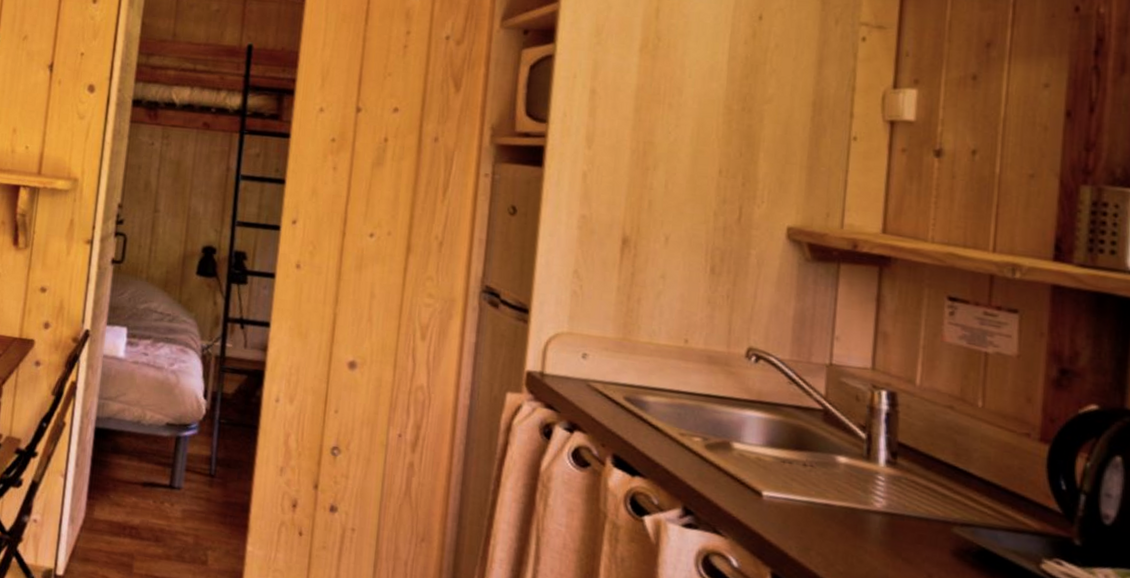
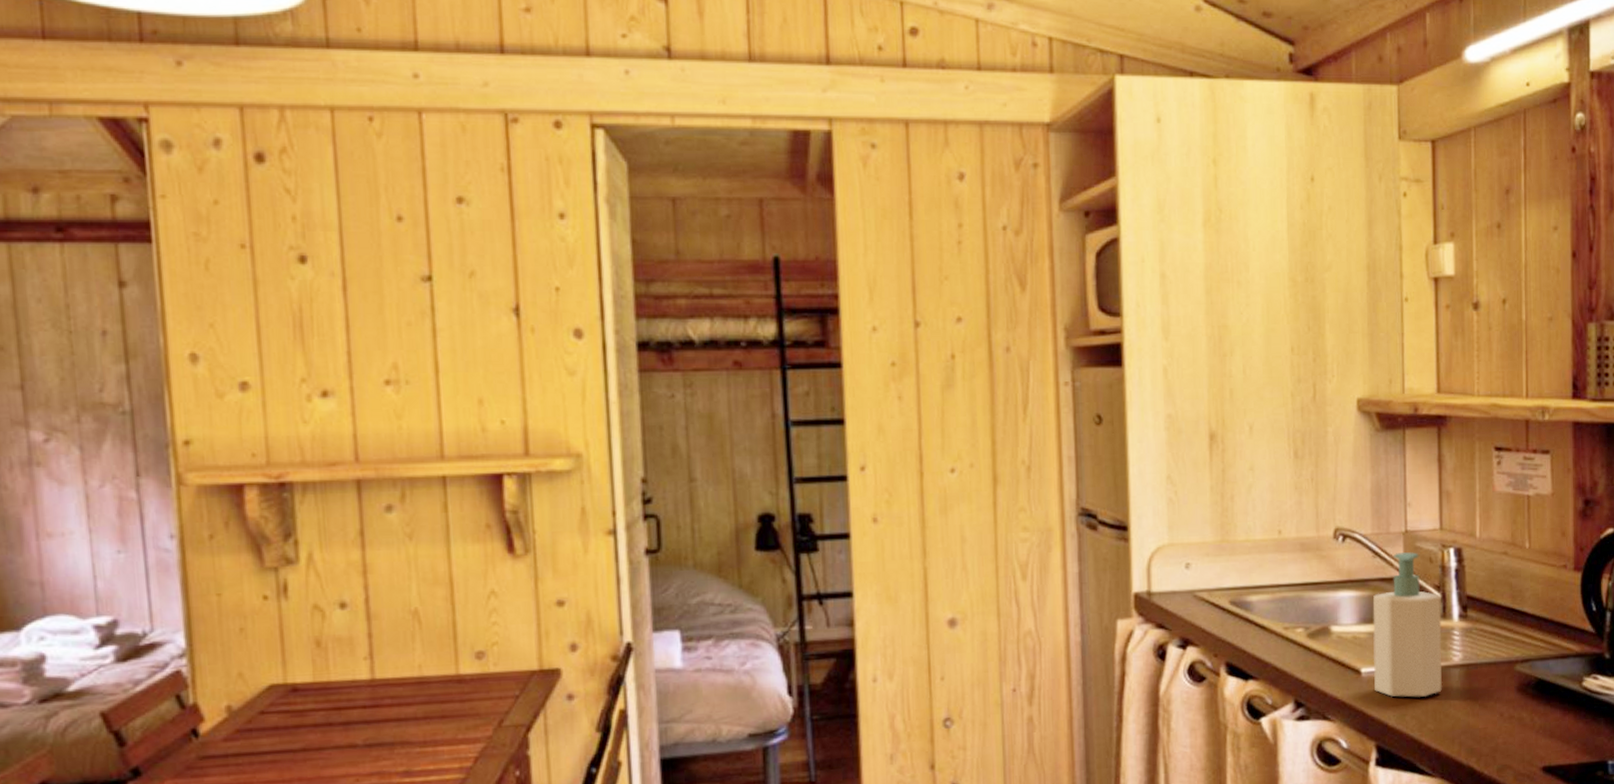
soap bottle: none [776,384,866,536] -> present [1372,552,1443,697]

